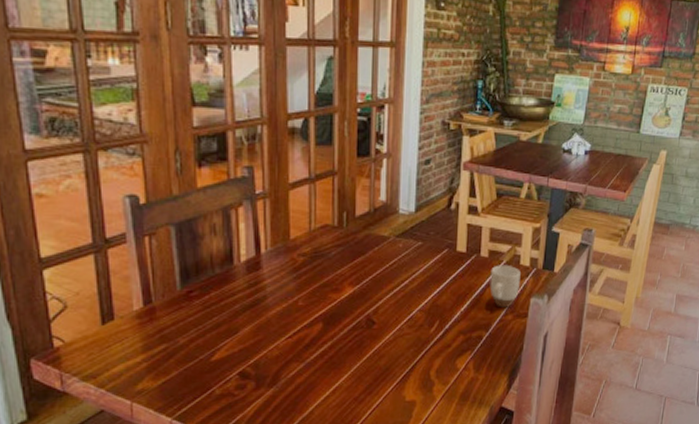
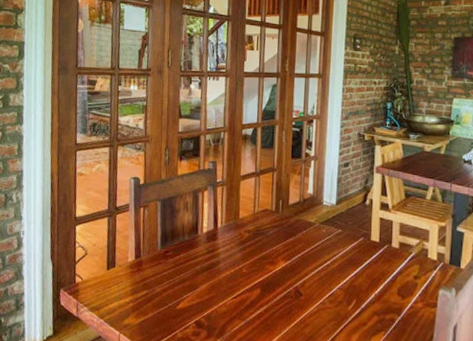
mug: present [490,265,521,308] -> none [401,256,429,296]

